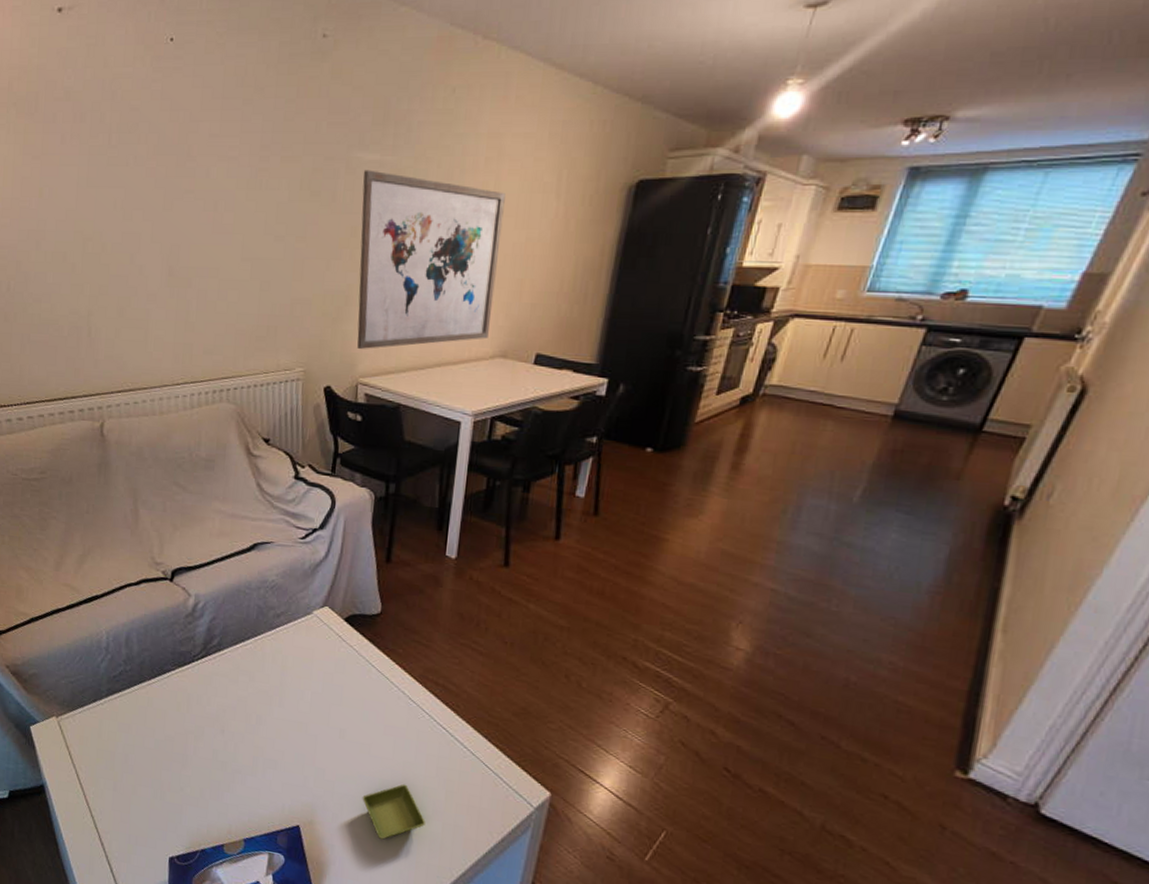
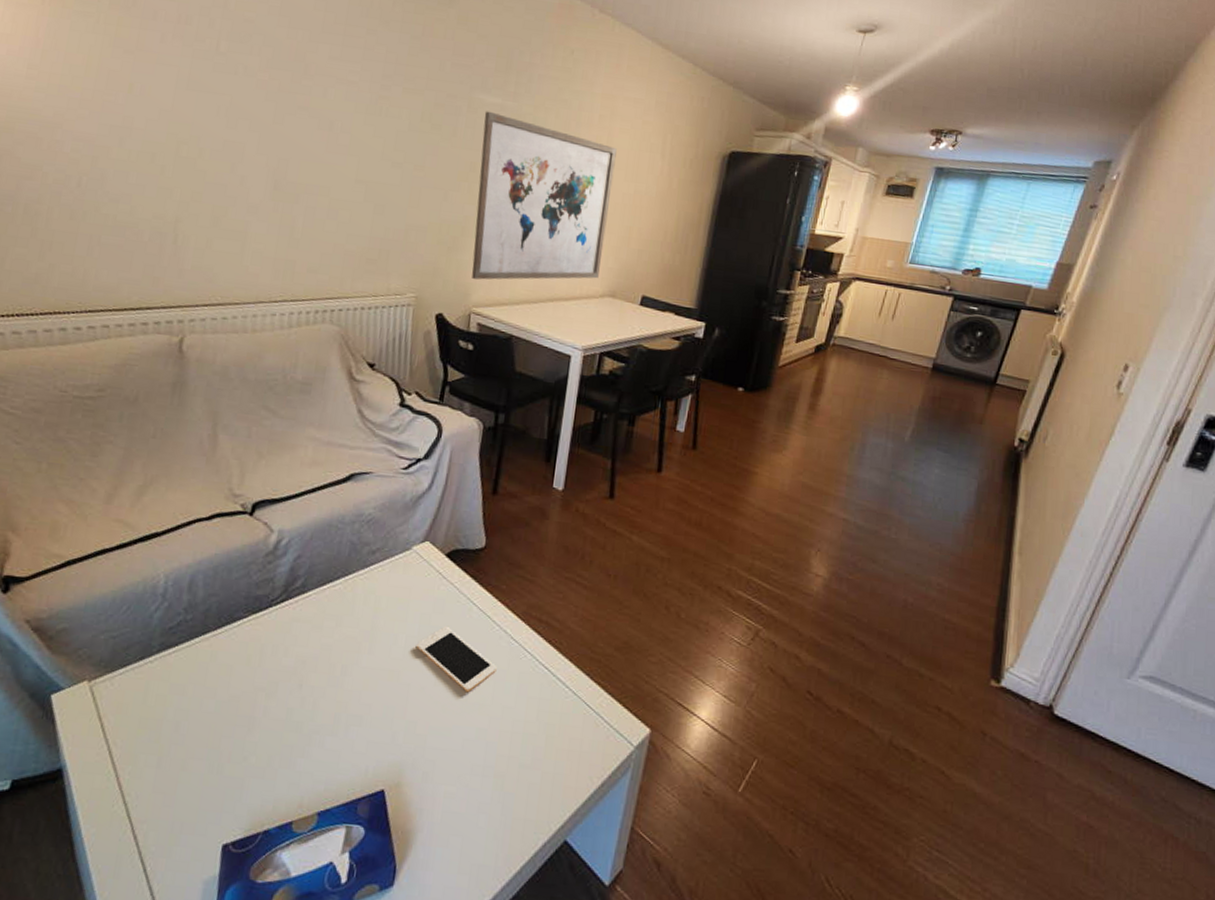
cell phone: none [321,686,397,746] -> present [416,627,497,692]
saucer: present [362,784,425,840] -> none [456,732,524,797]

